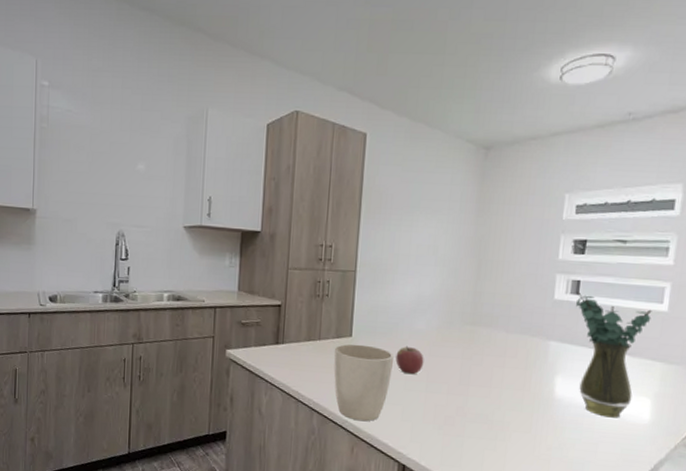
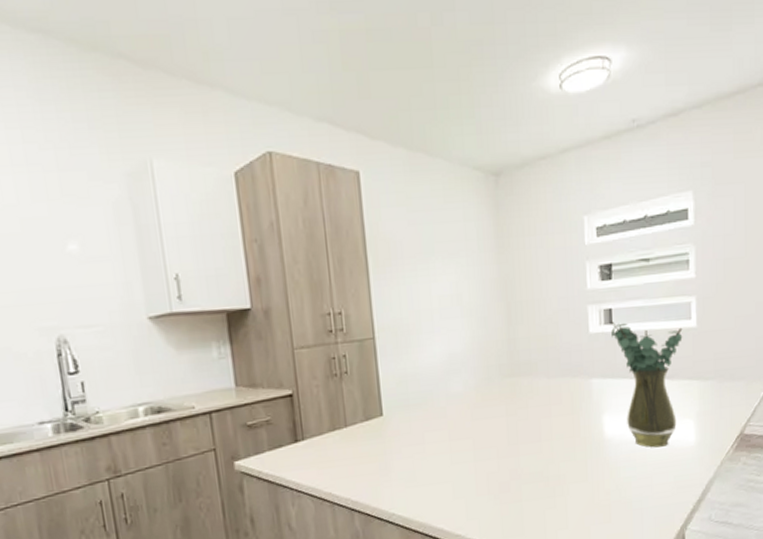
cup: present [333,344,393,422] -> none [365,422,435,511]
apple: present [395,346,424,375] -> none [436,414,468,446]

